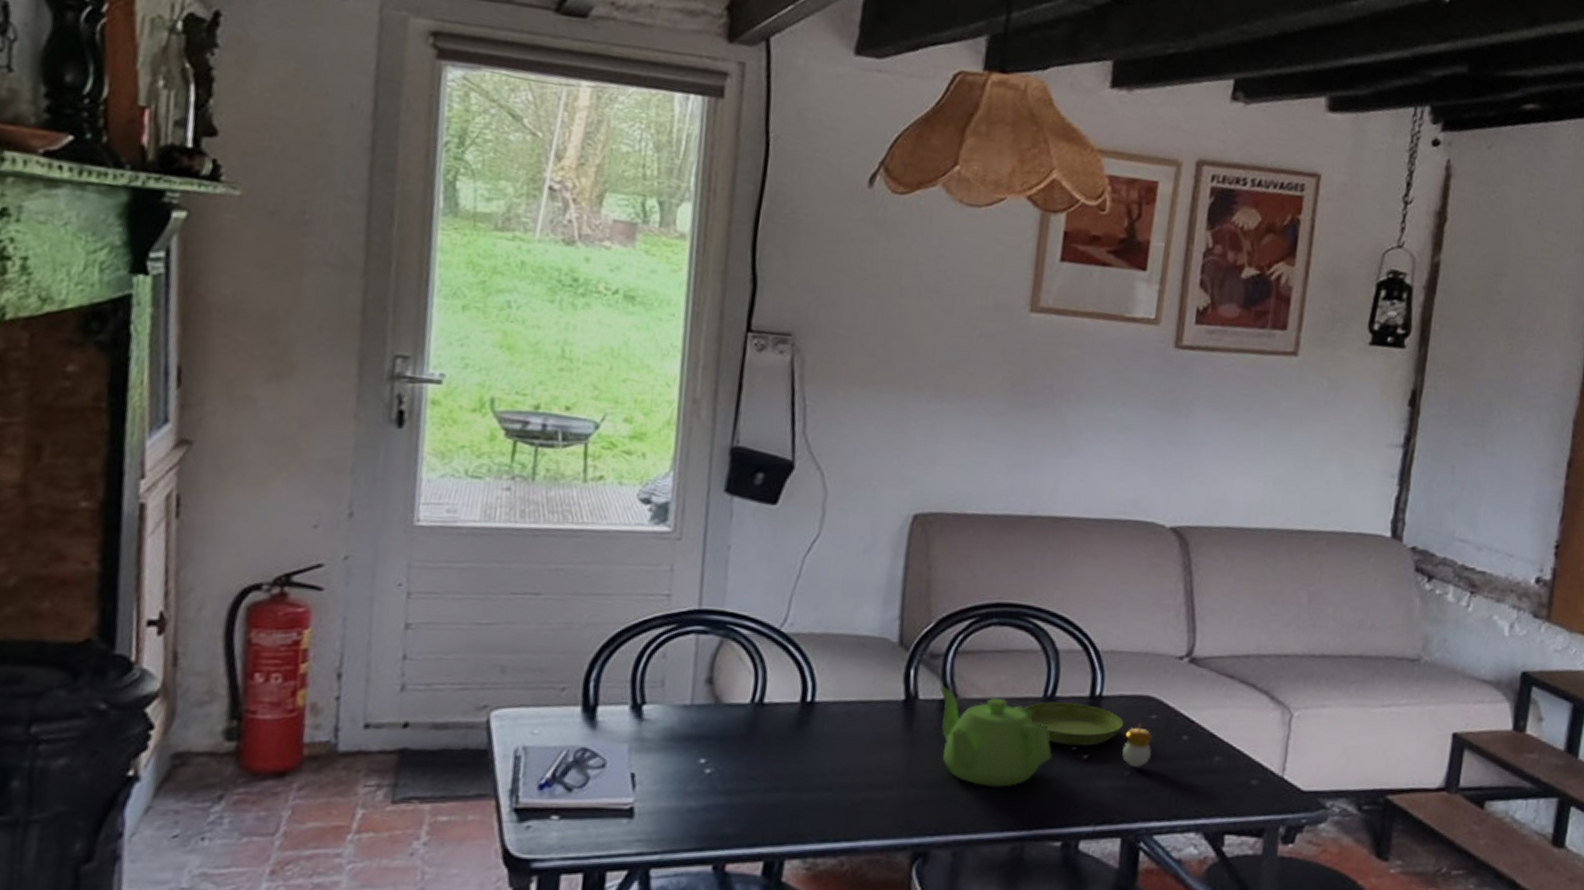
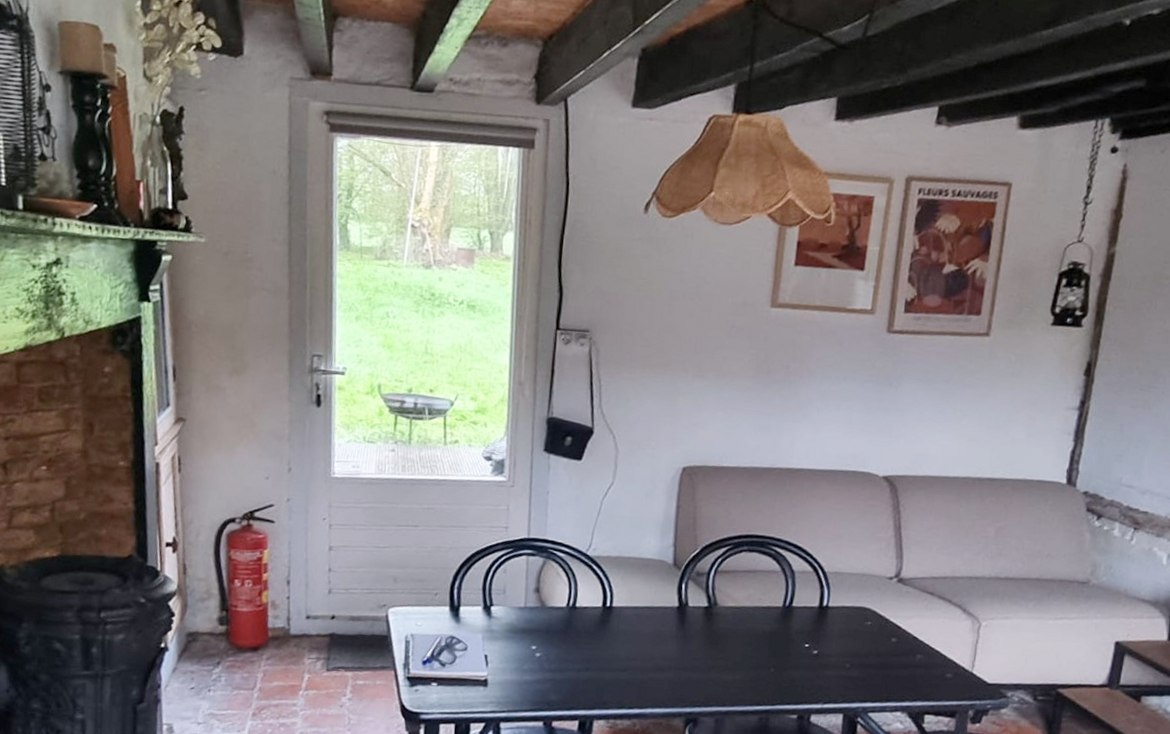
teapot: present [939,686,1052,787] -> none [703,597,790,673]
saucer: present [1025,701,1124,746] -> none [769,610,846,644]
candle: present [1122,724,1153,767] -> none [844,628,868,661]

